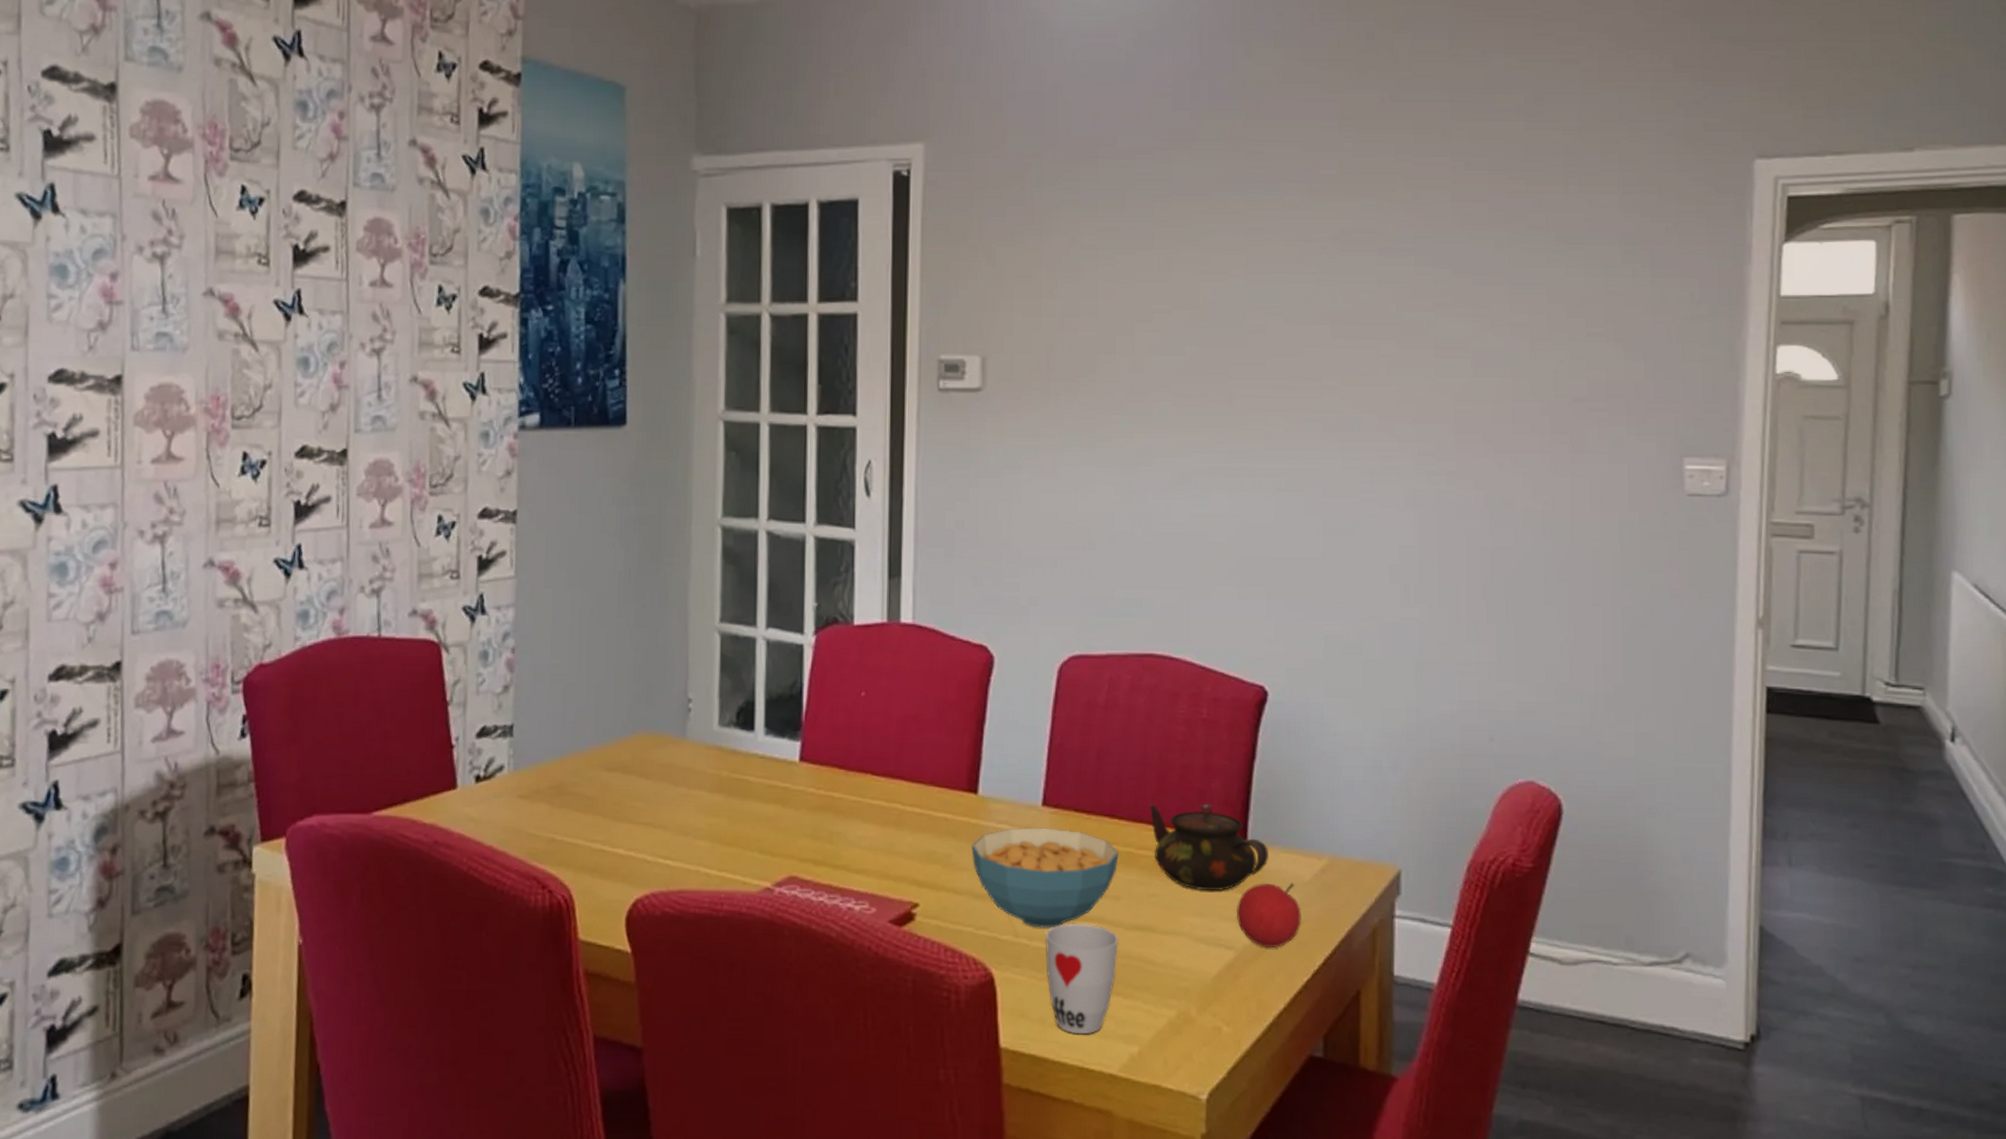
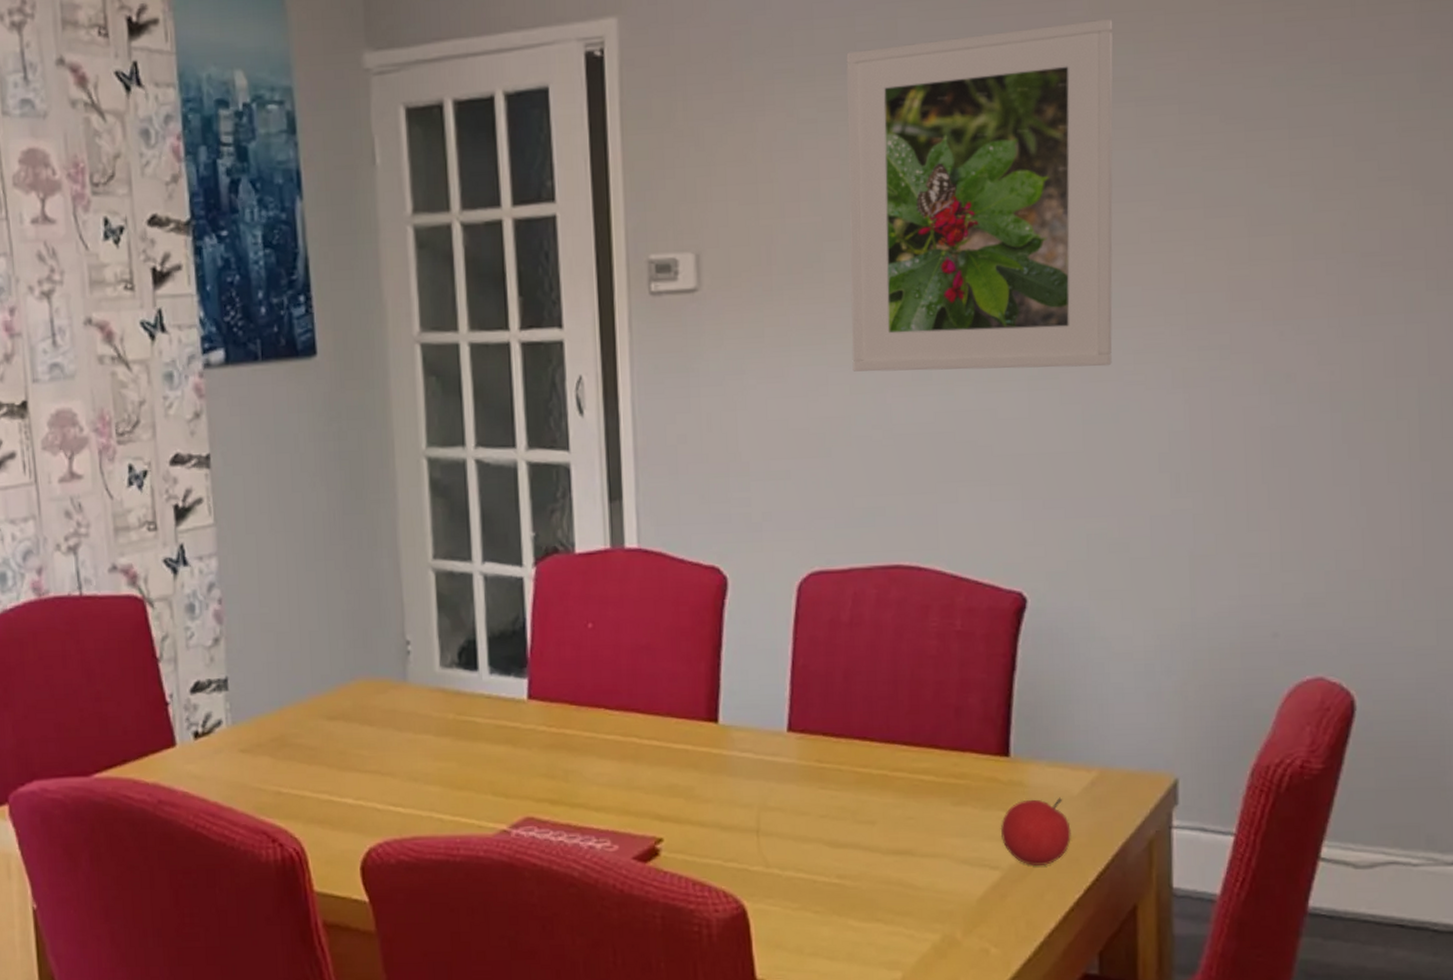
cereal bowl: present [971,827,1119,928] -> none [715,754,872,857]
cup: present [1045,923,1118,1035] -> none [797,850,876,963]
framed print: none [1118,179,1360,483] -> present [846,19,1113,372]
teapot: present [1149,804,1270,892] -> none [902,721,1034,811]

